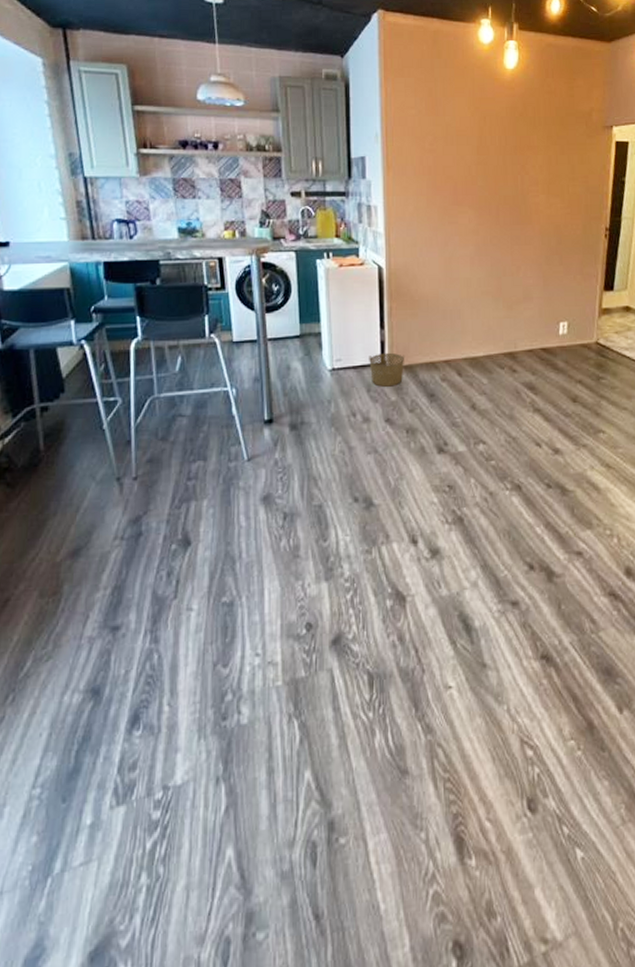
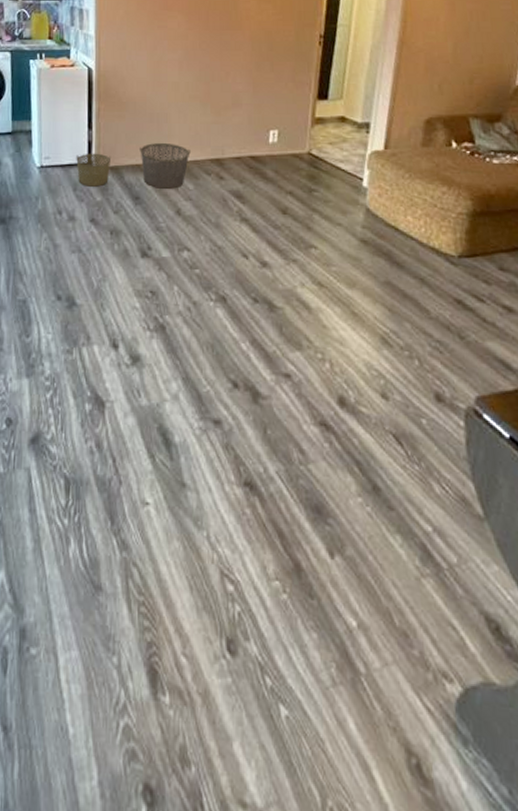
basket: none [433,340,484,385] -> present [140,143,191,189]

